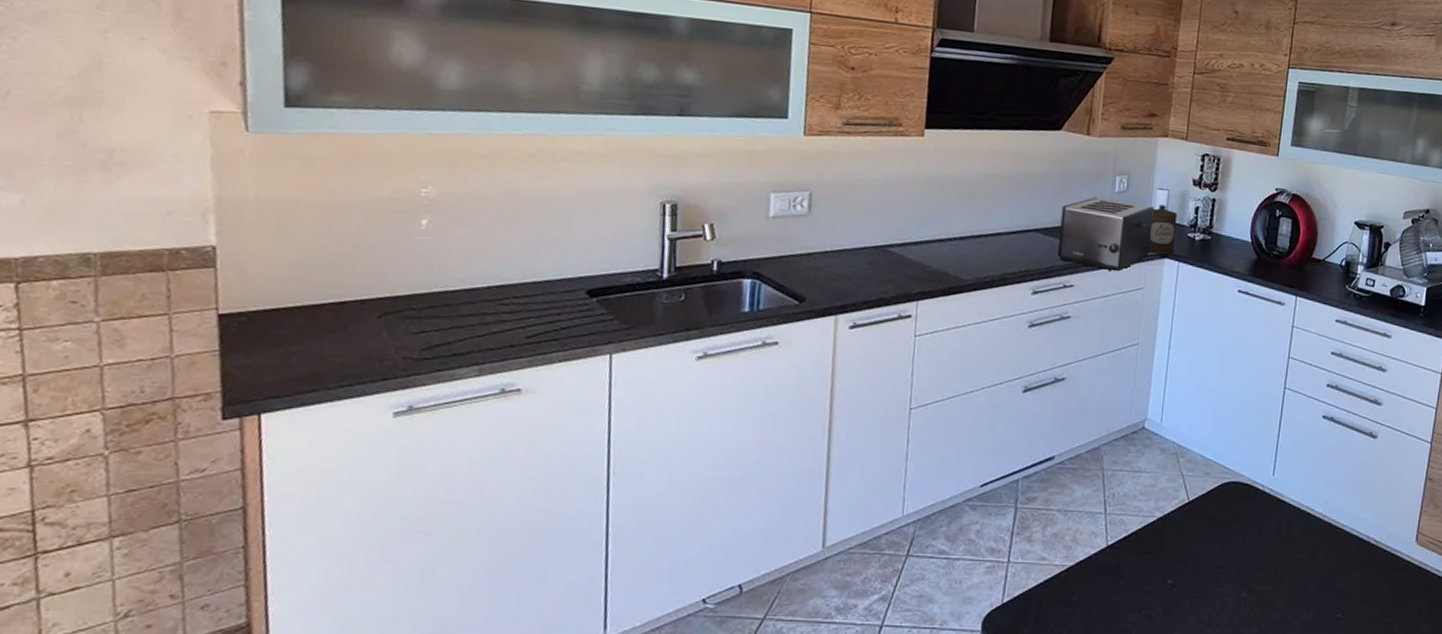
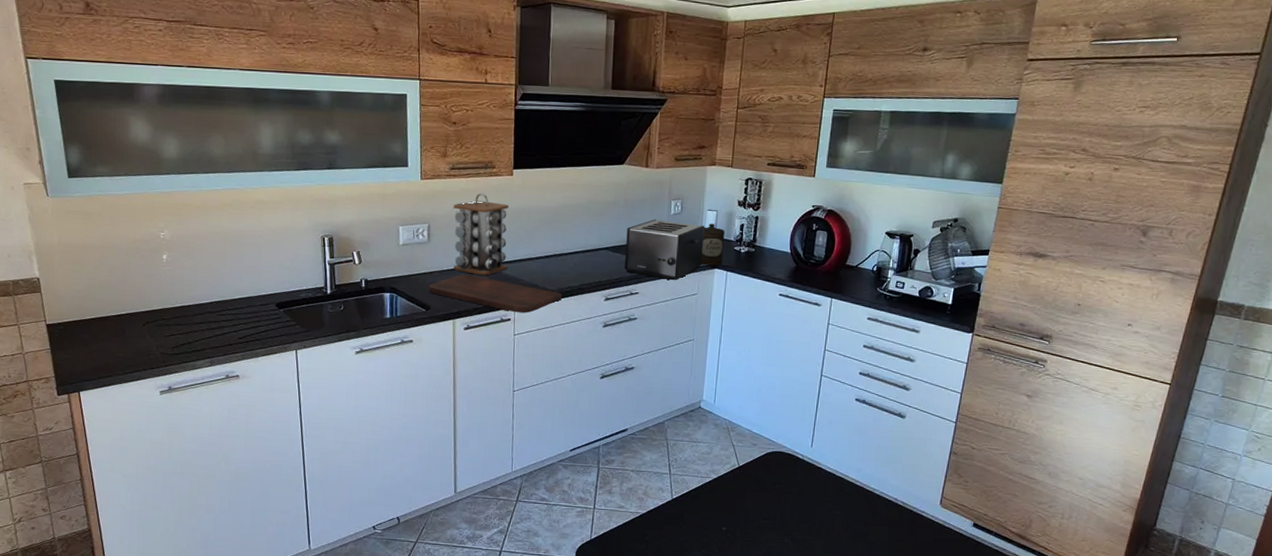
cutting board: none [805,256,979,309] -> present [428,274,562,313]
spice rack: none [839,155,917,260] -> present [453,193,509,276]

